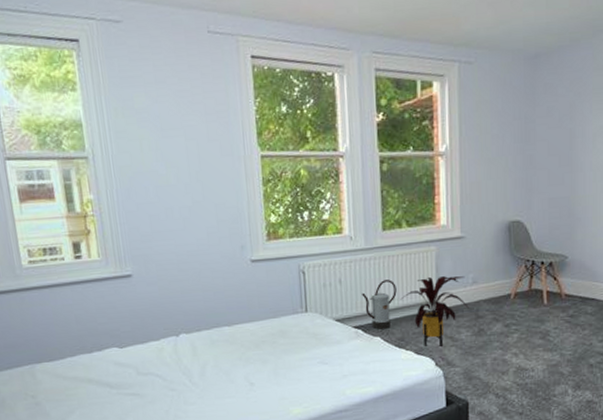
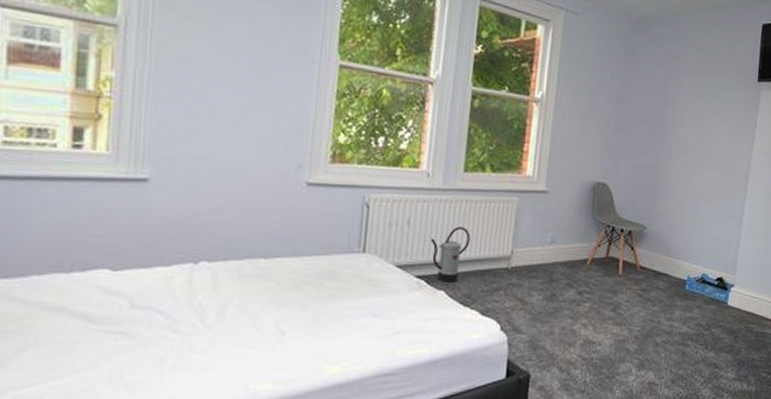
house plant: present [400,276,469,346] -> none [472,229,544,309]

